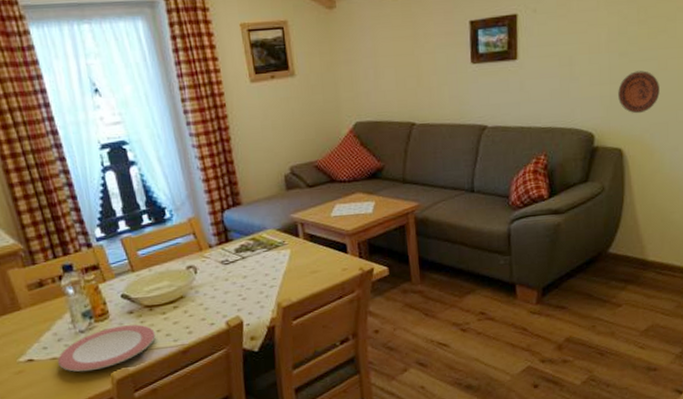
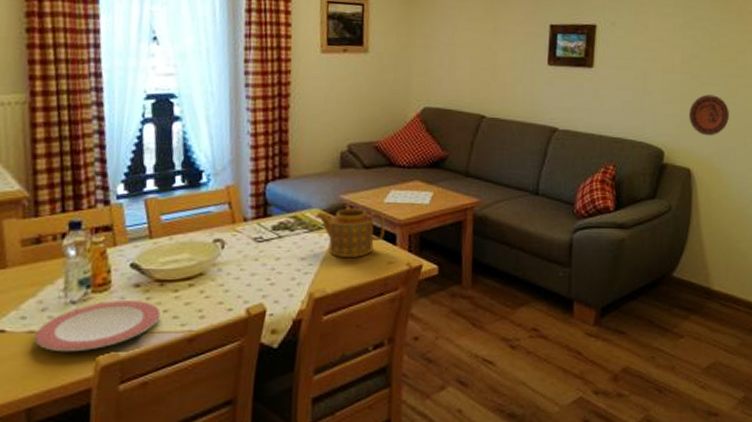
teapot: none [271,224,336,270] -> present [314,208,385,257]

